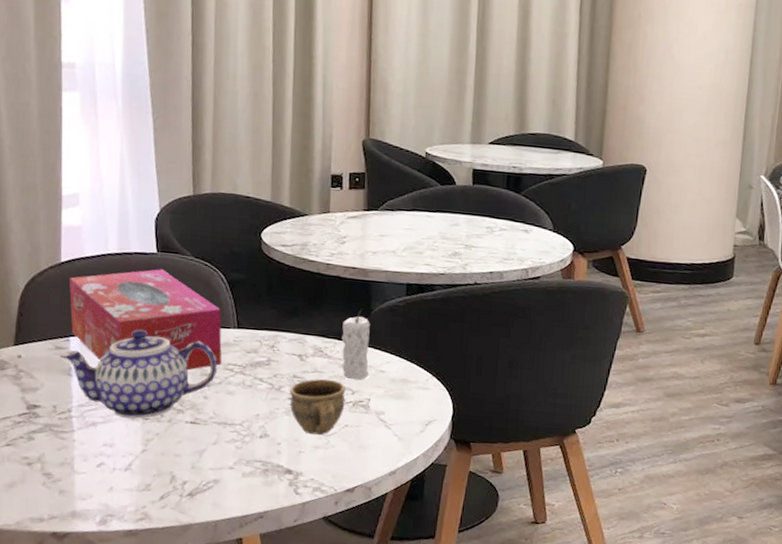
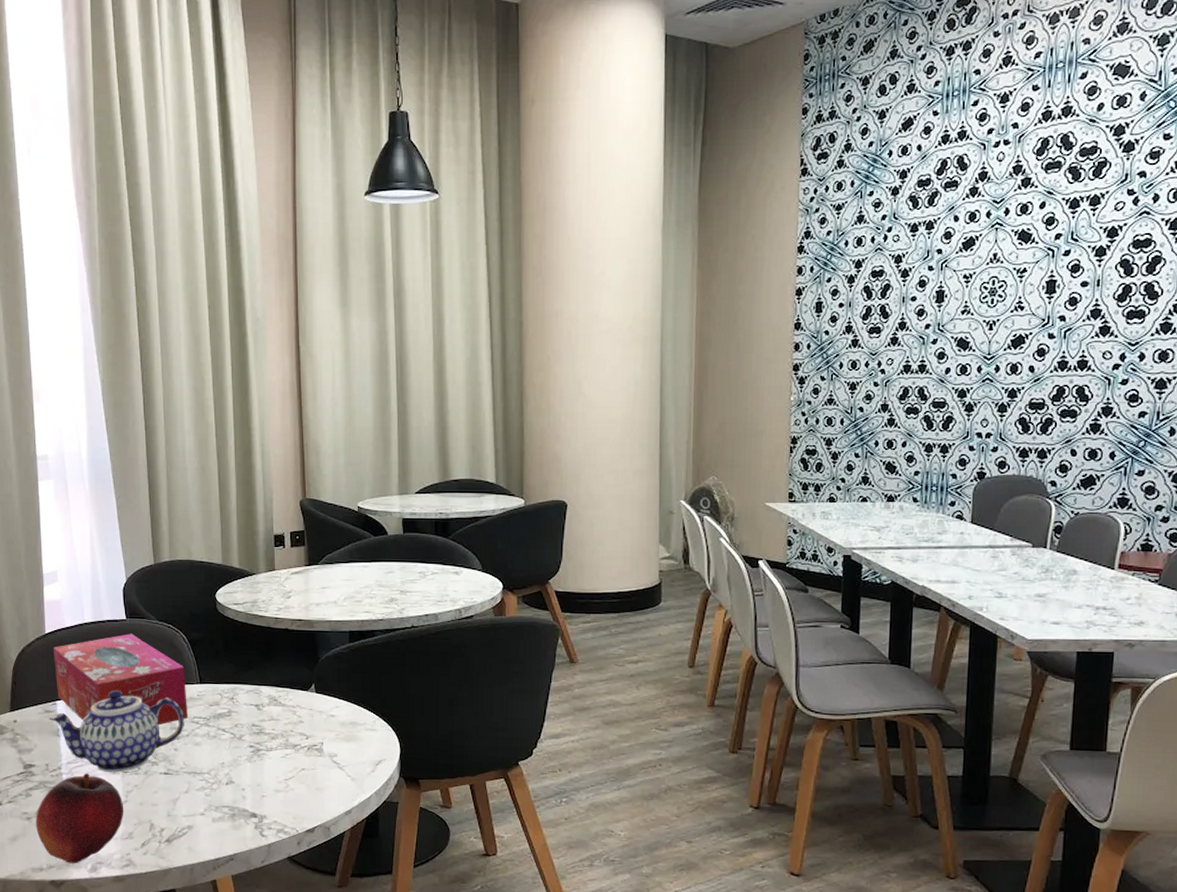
fruit: none [38,418,141,515] -> present [36,773,123,864]
cup: present [289,378,346,436] -> none [249,726,301,780]
candle: present [341,309,370,381] -> none [293,658,321,726]

